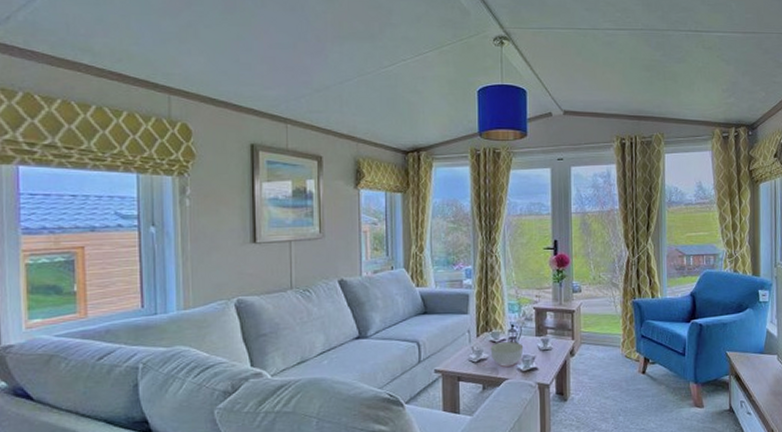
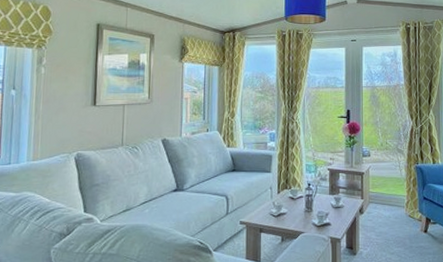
bowl: present [490,342,524,368] -> none [289,199,319,222]

